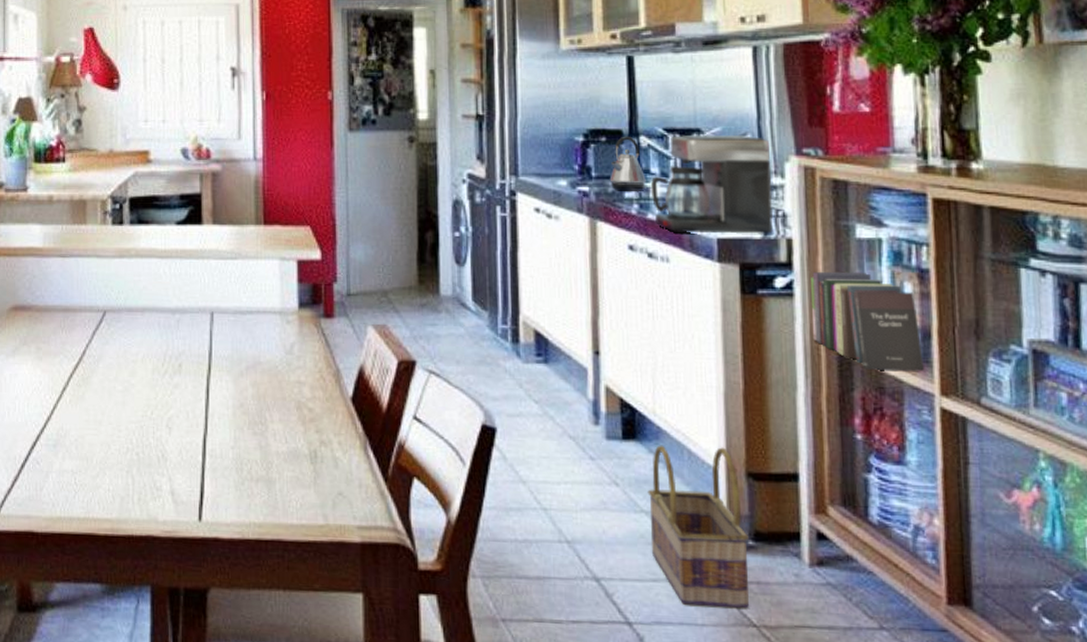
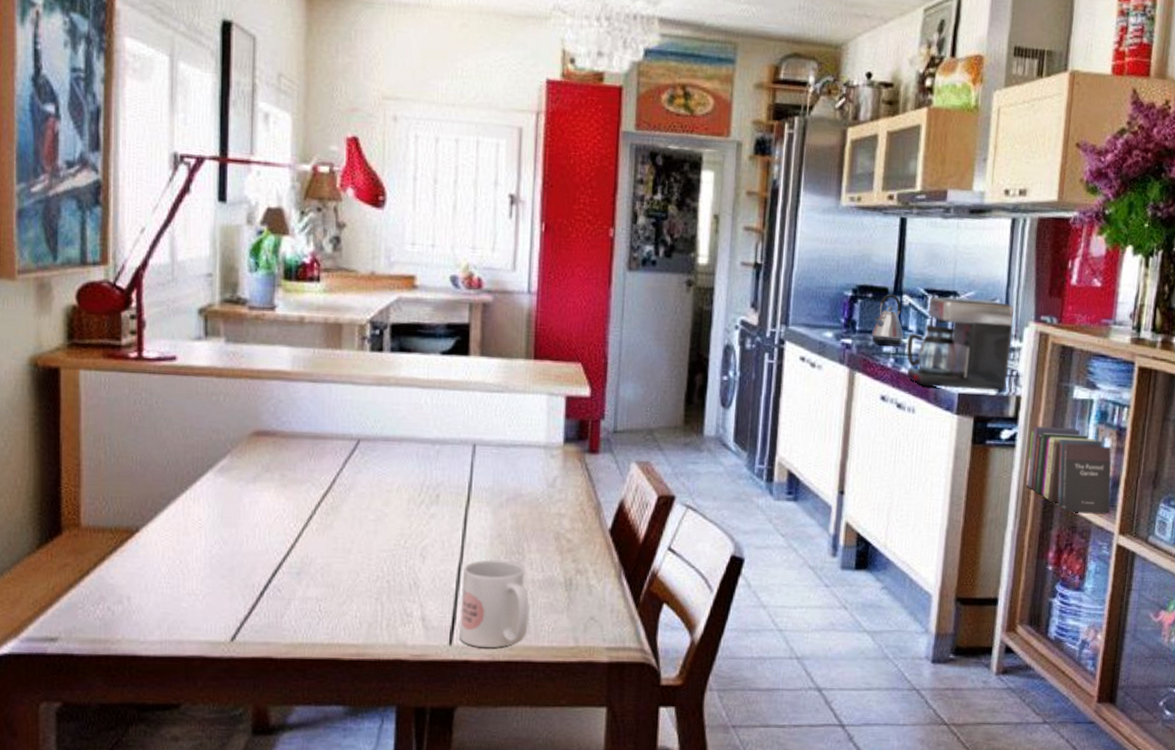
mug: none [207,431,276,525] -> present [458,560,529,648]
basket: present [647,445,749,608] -> none [868,574,951,710]

